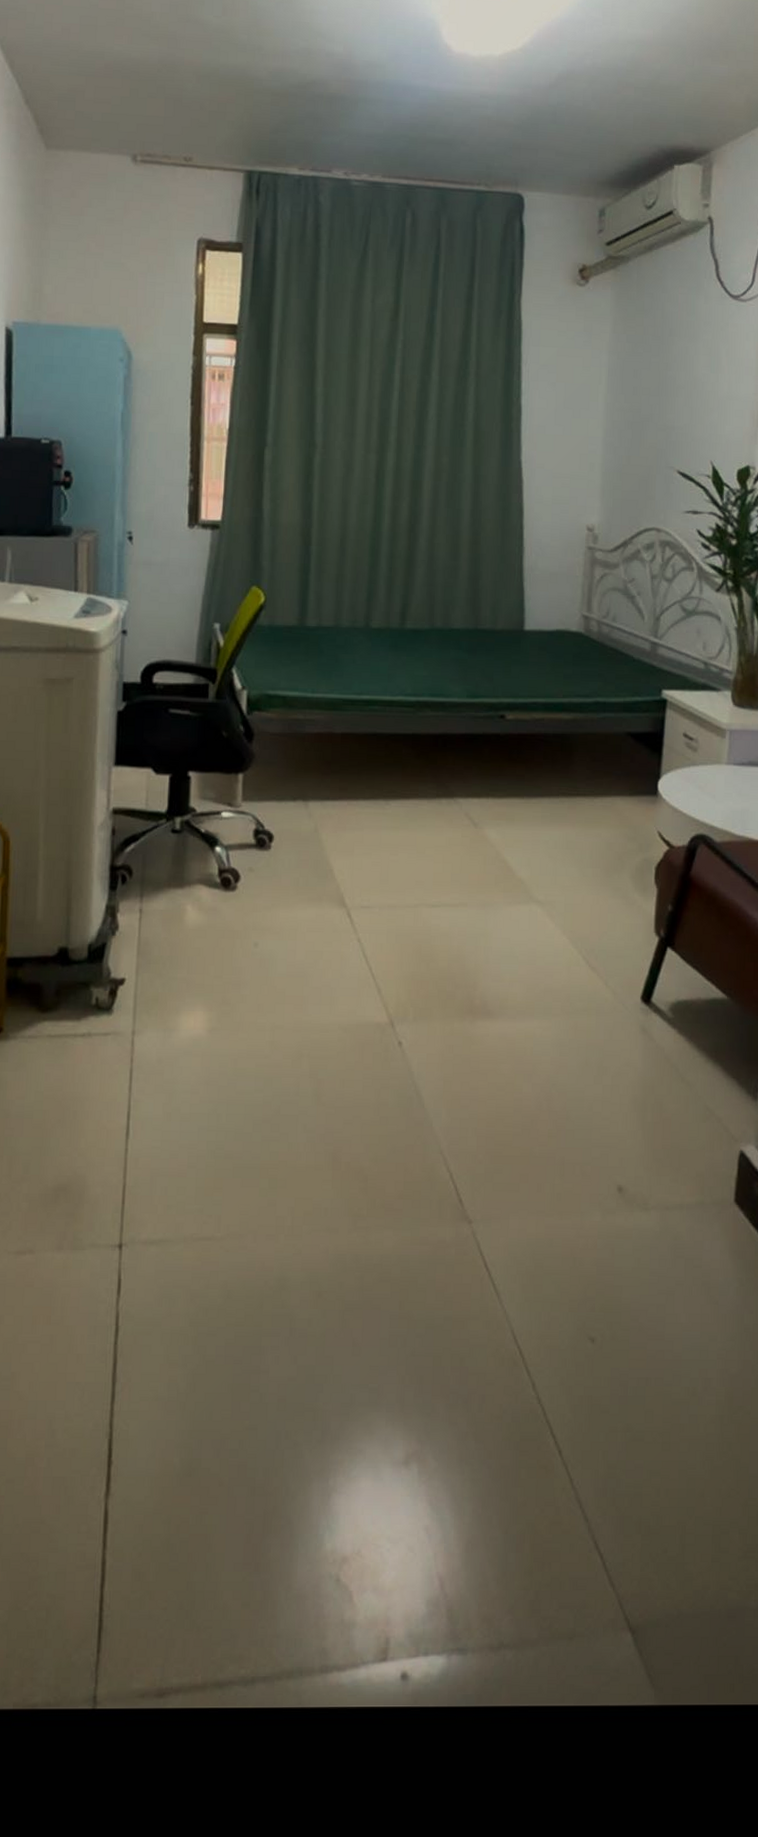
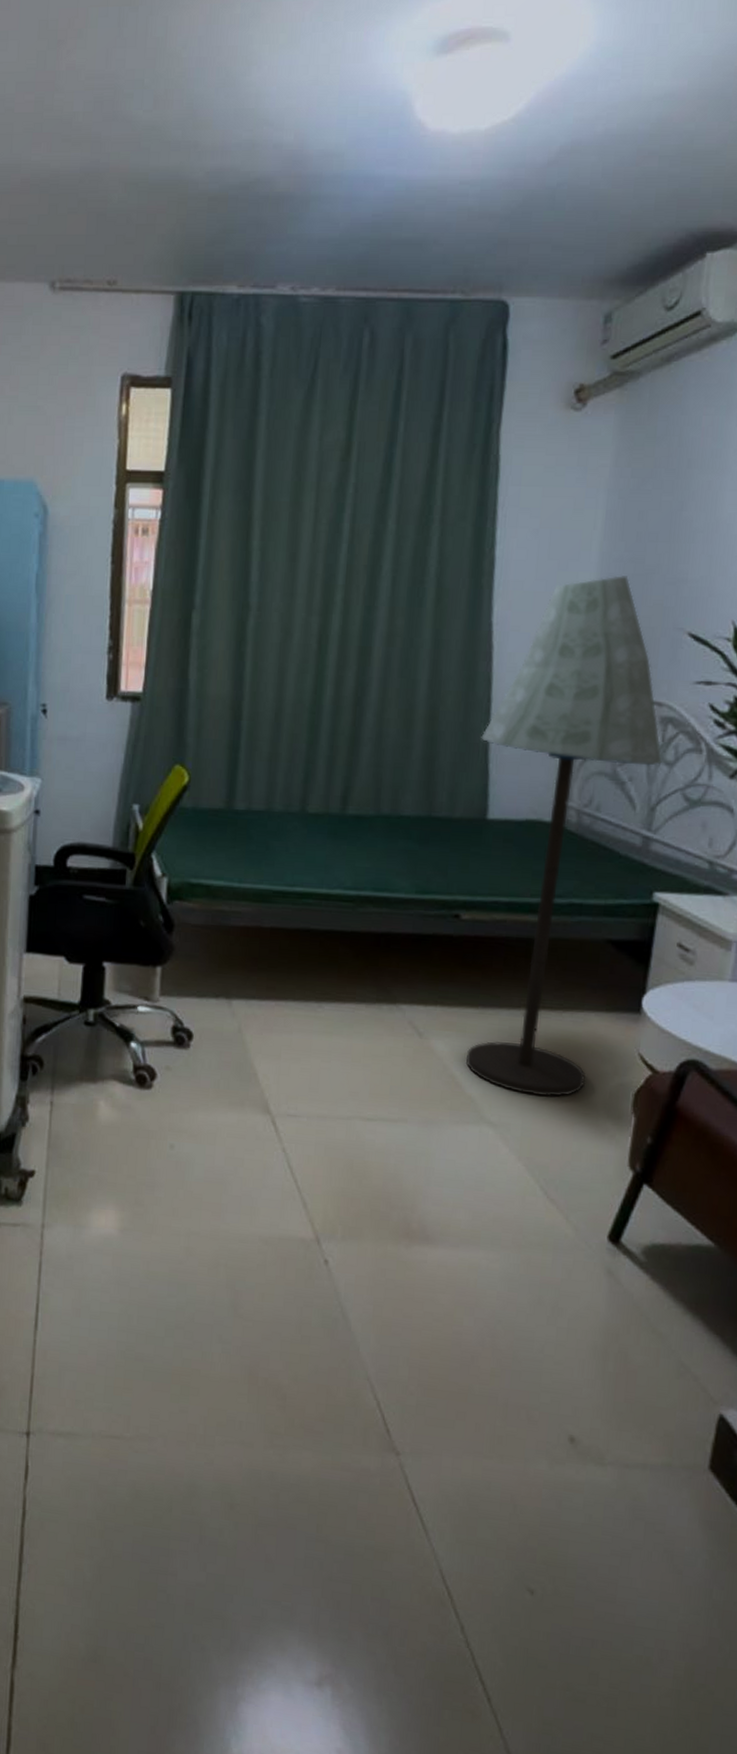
floor lamp: none [515,423,663,875] -> present [465,576,662,1097]

